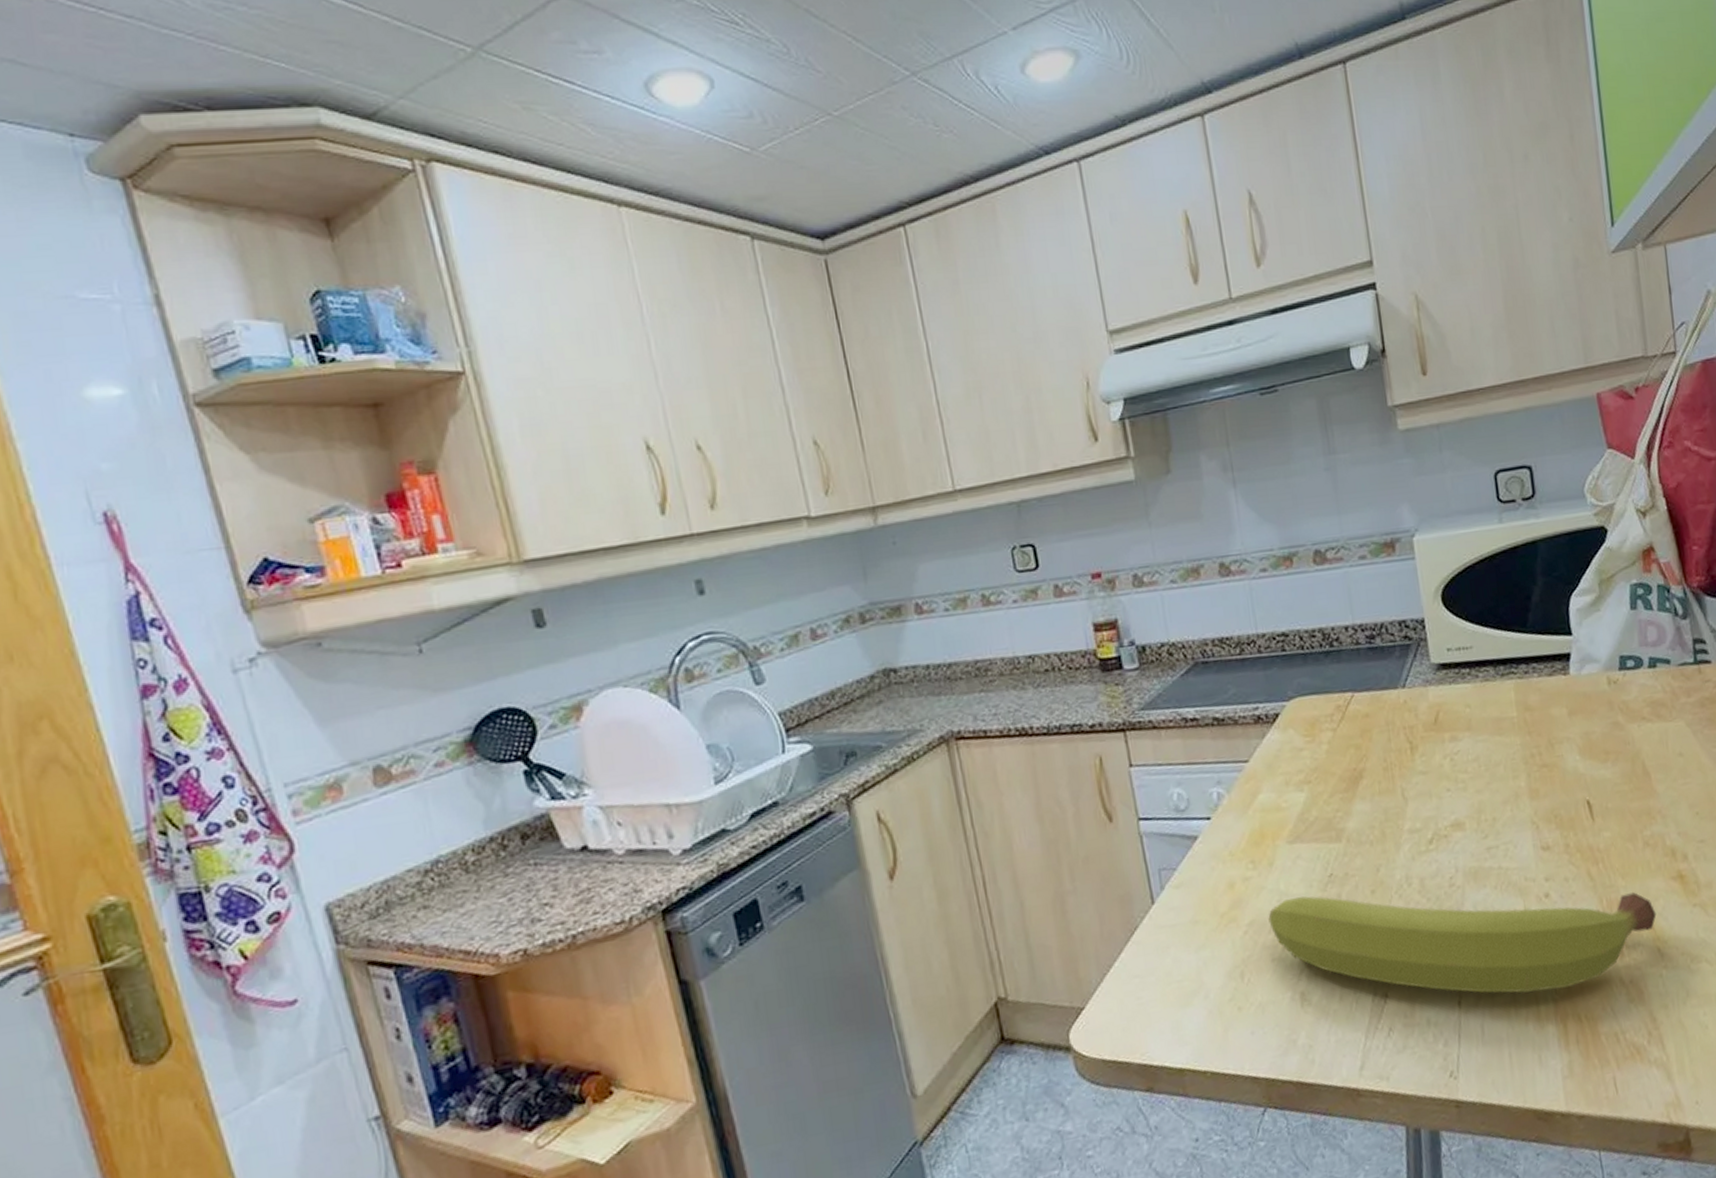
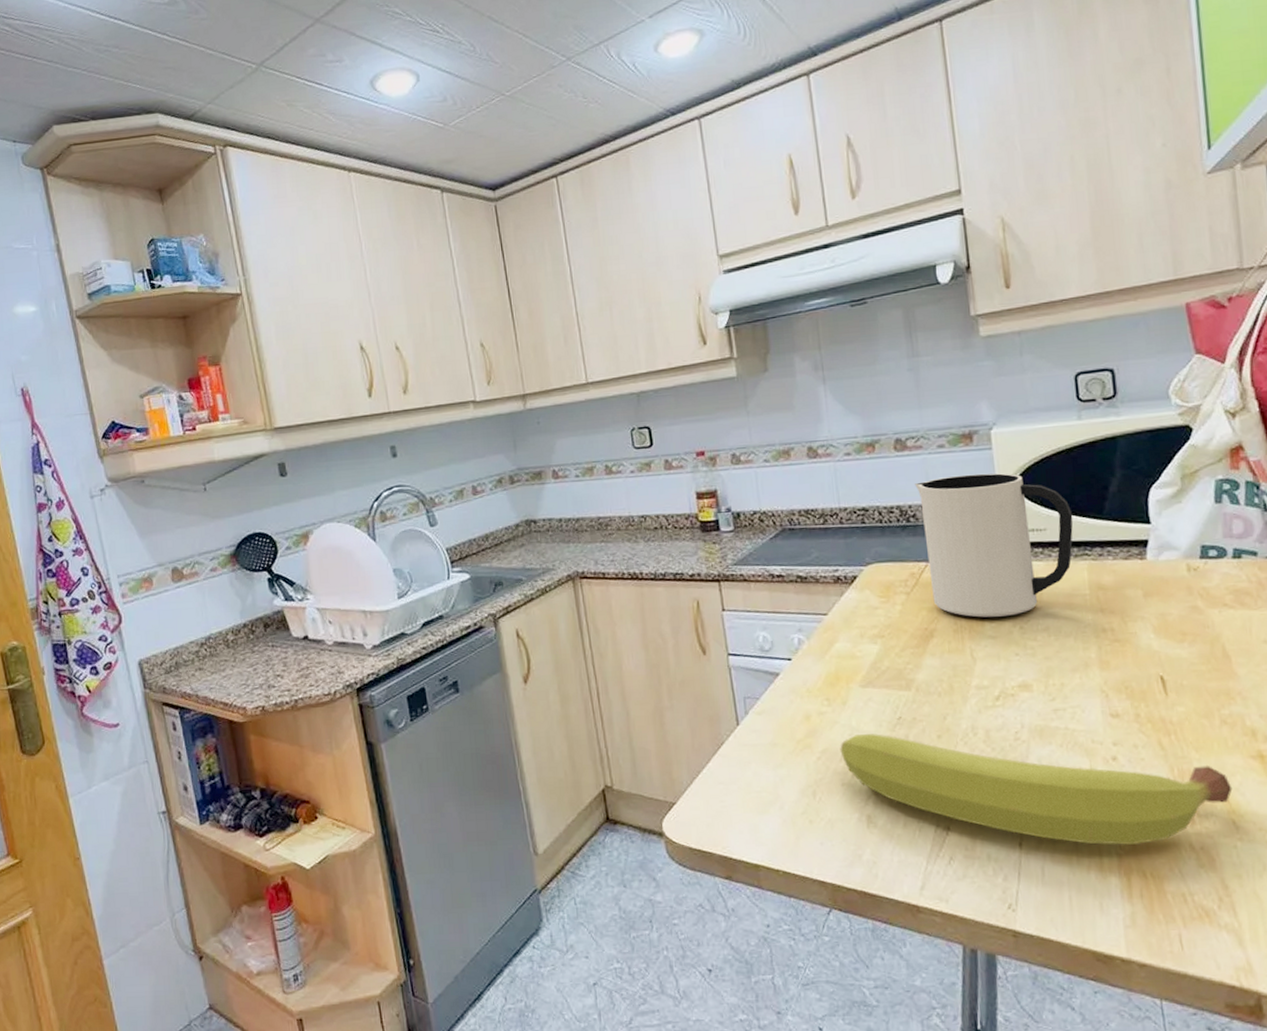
mug: none [1337,586,1499,752] -> present [915,473,1073,618]

